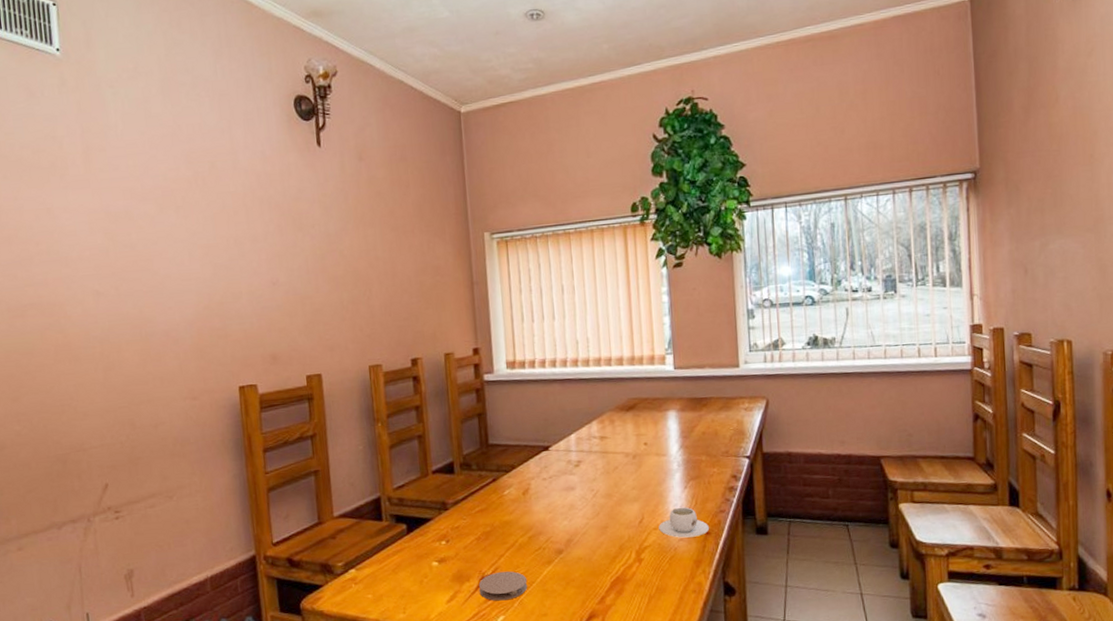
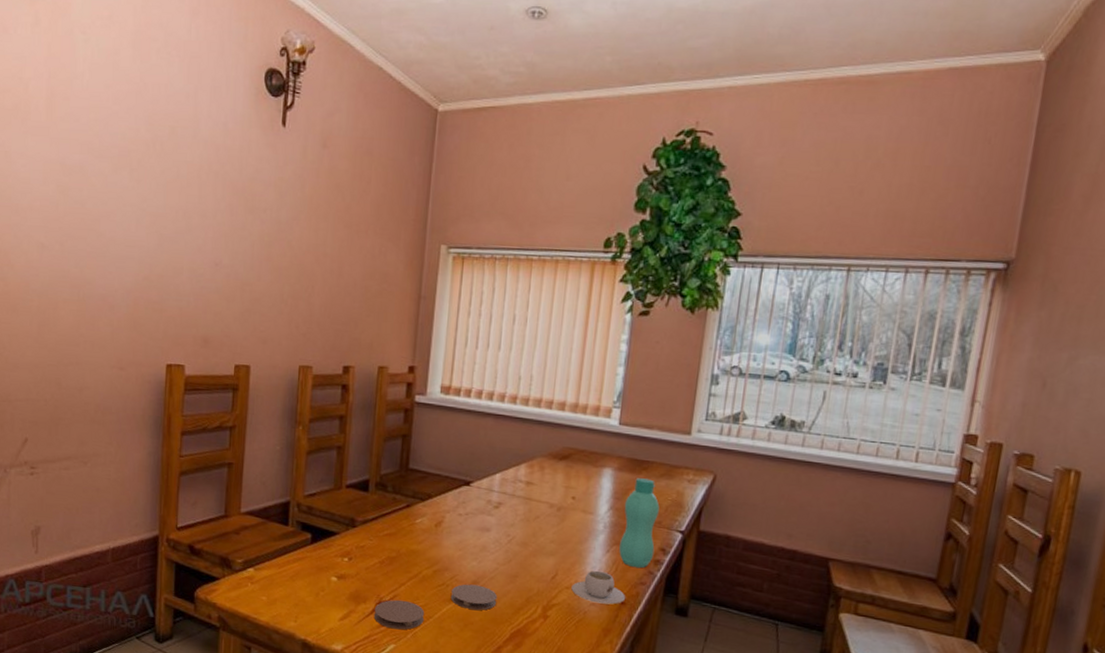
coaster: none [548,542,593,568] -> present [450,584,498,611]
bottle: none [692,414,727,498] -> present [619,478,660,569]

